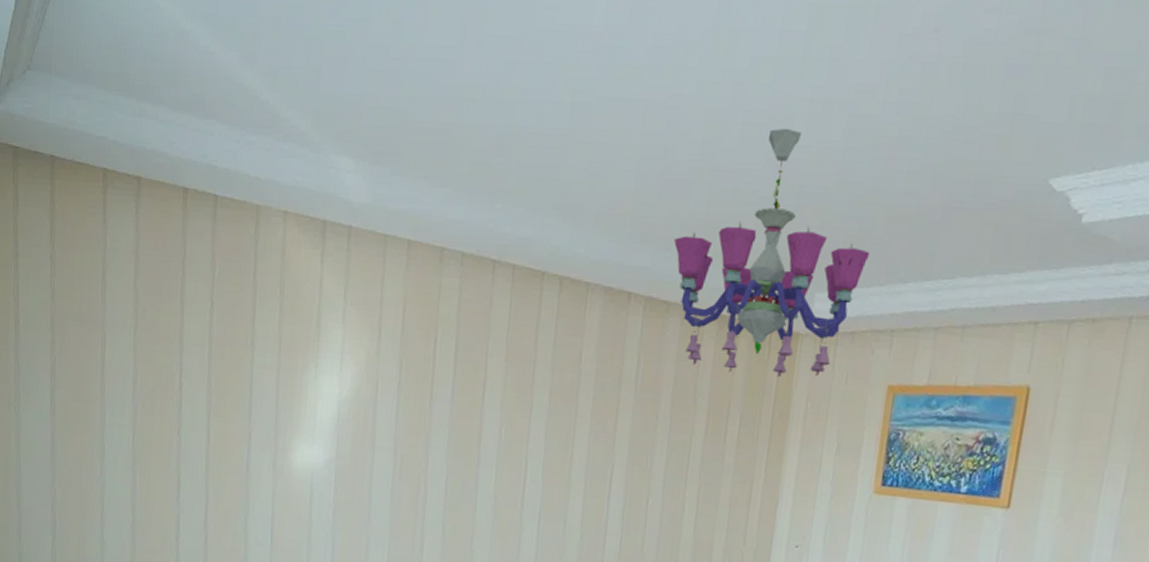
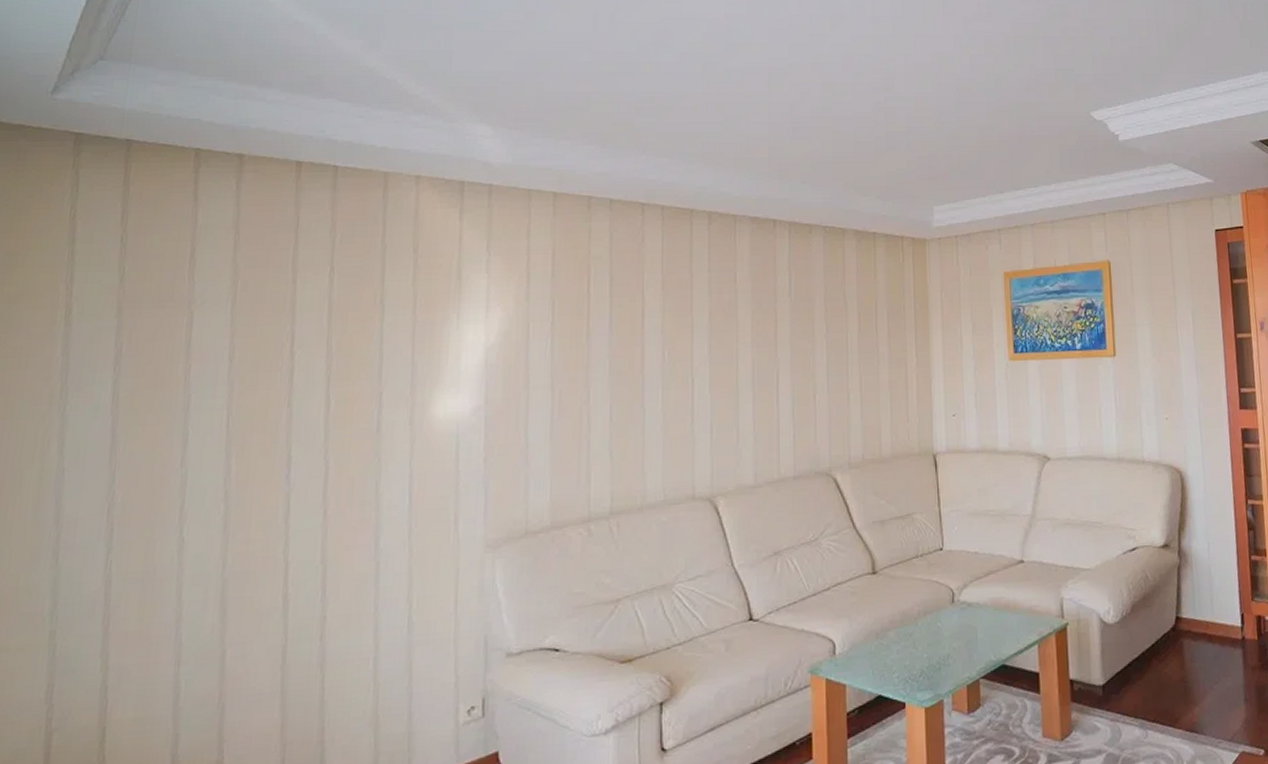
chandelier: present [674,128,870,378] -> none [809,85,971,277]

